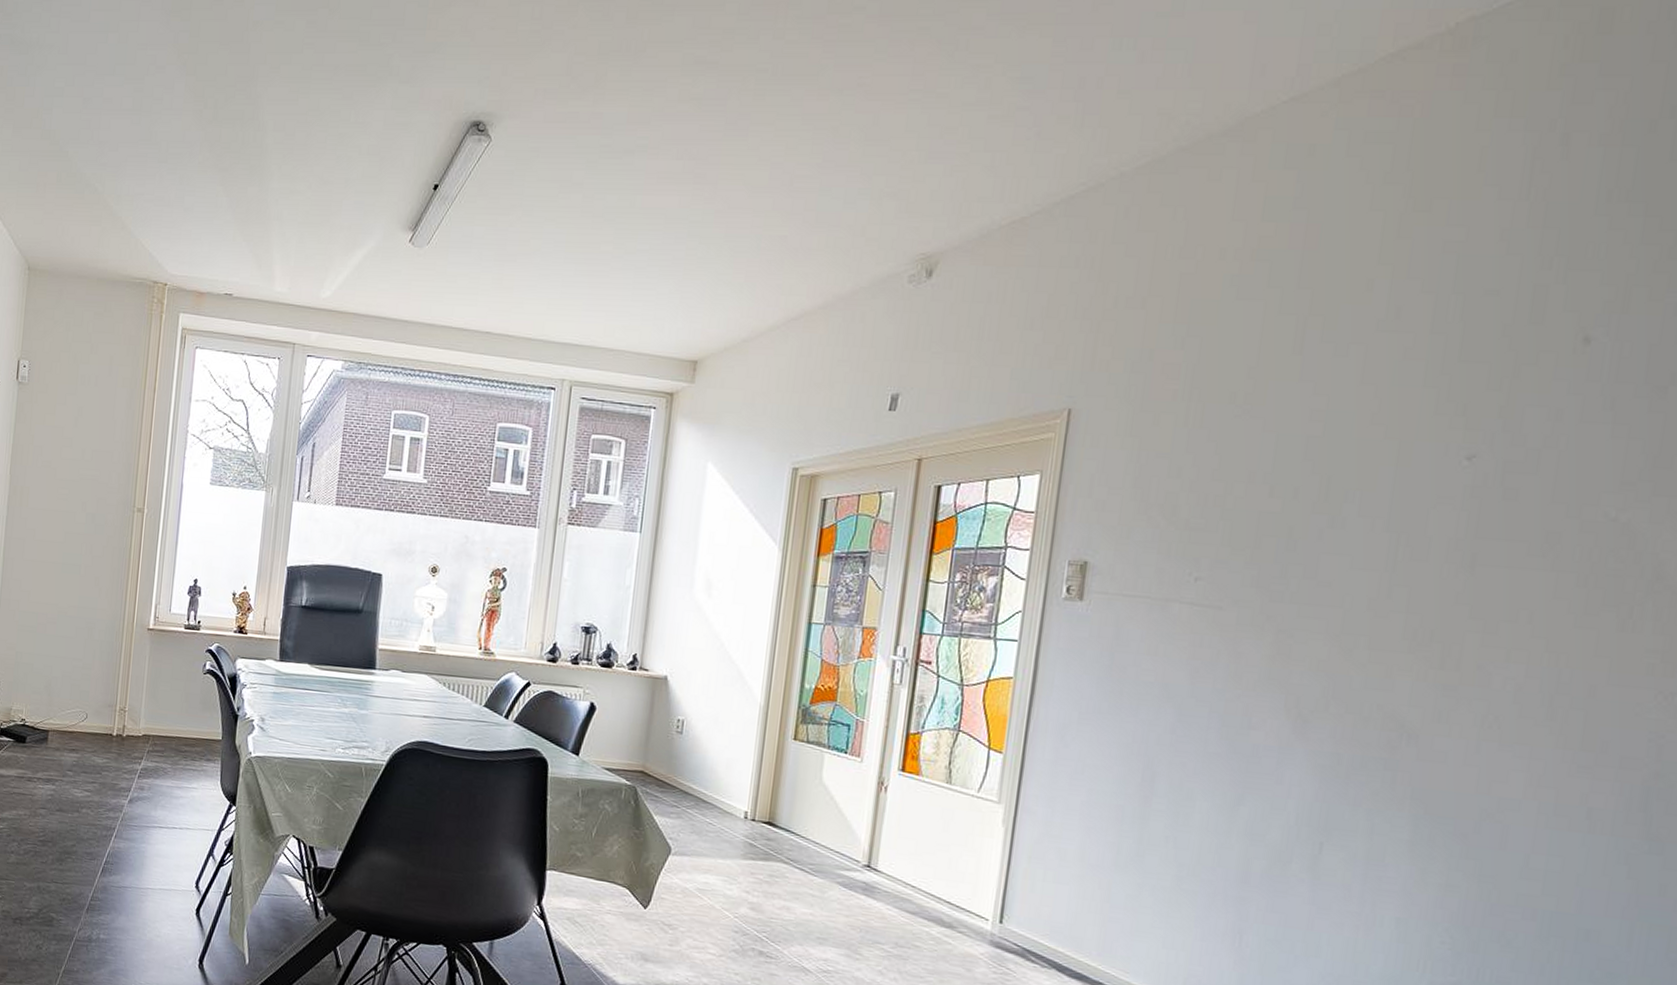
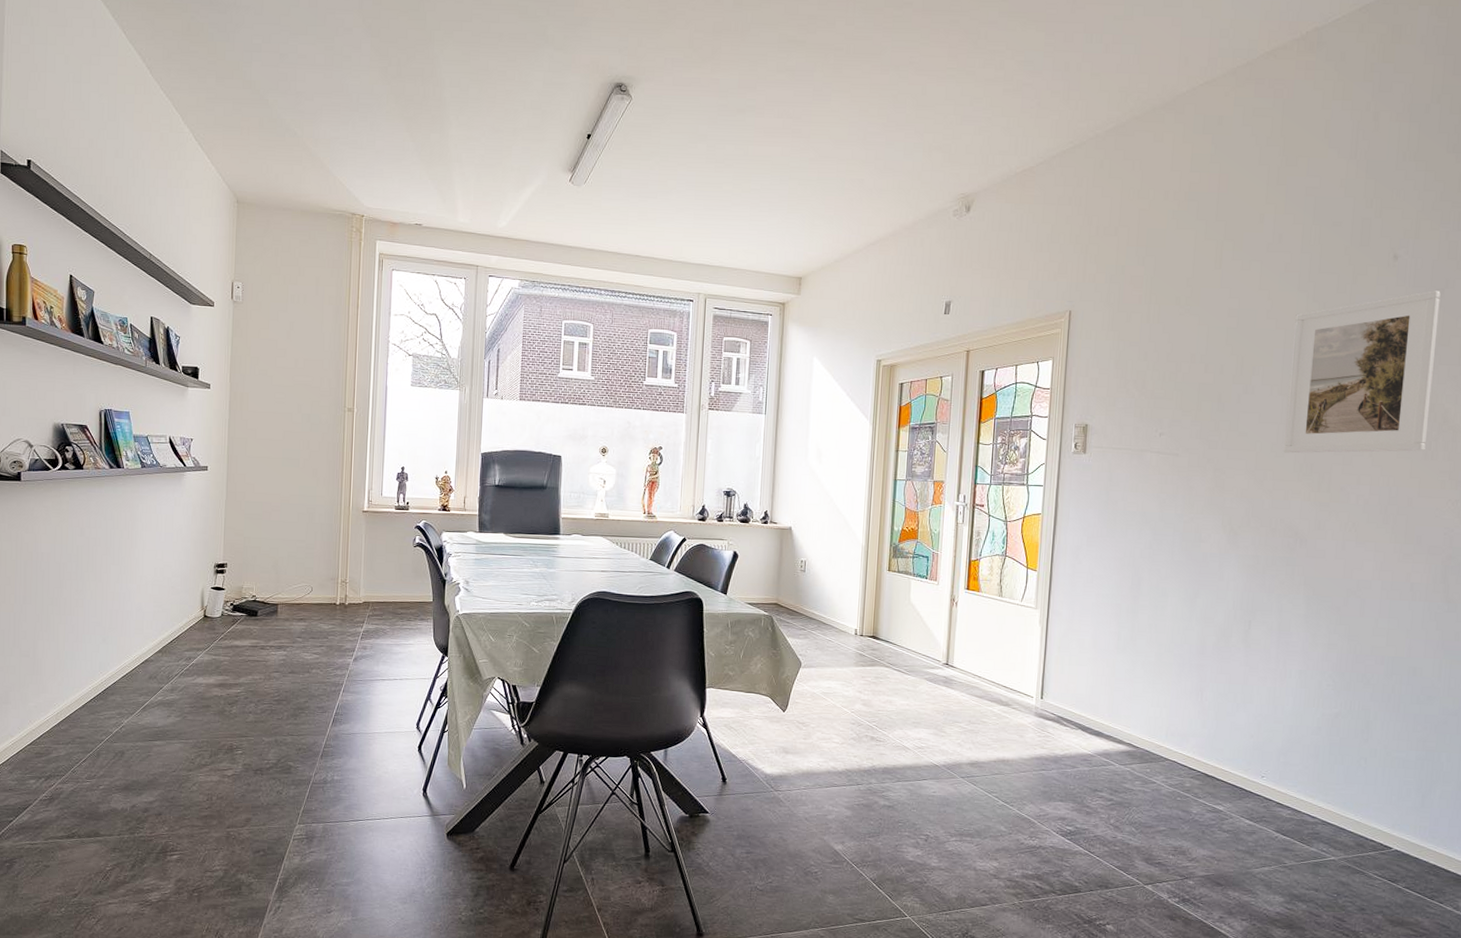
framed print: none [1386,388,1661,620] -> present [1283,290,1441,453]

